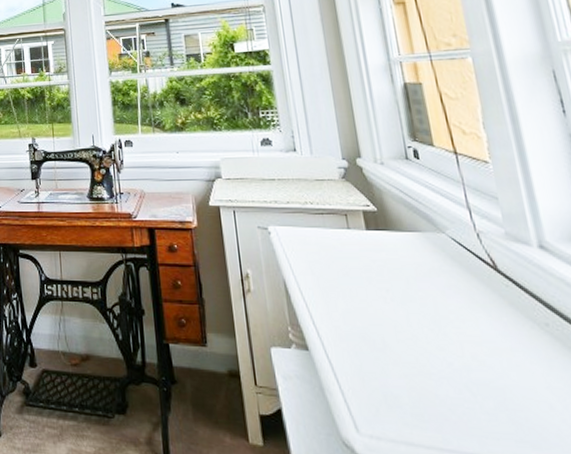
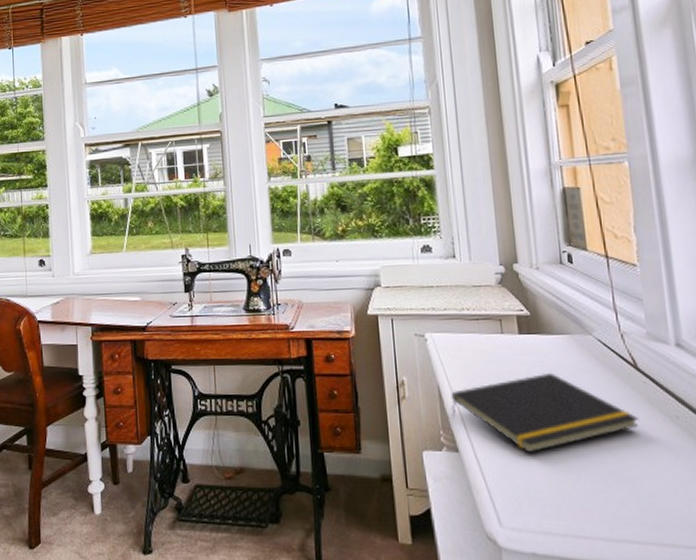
notepad: none [297,271,504,356] -> present [451,372,640,453]

